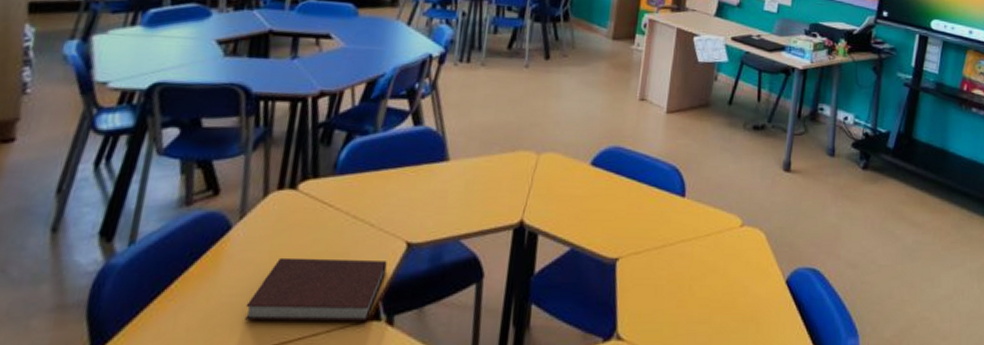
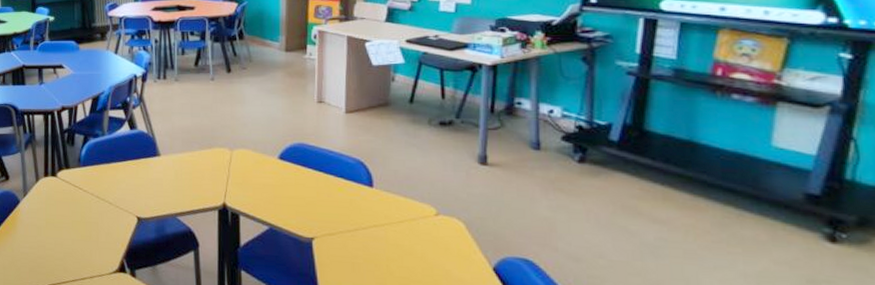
notebook: present [245,257,387,321] -> none [36,223,125,272]

